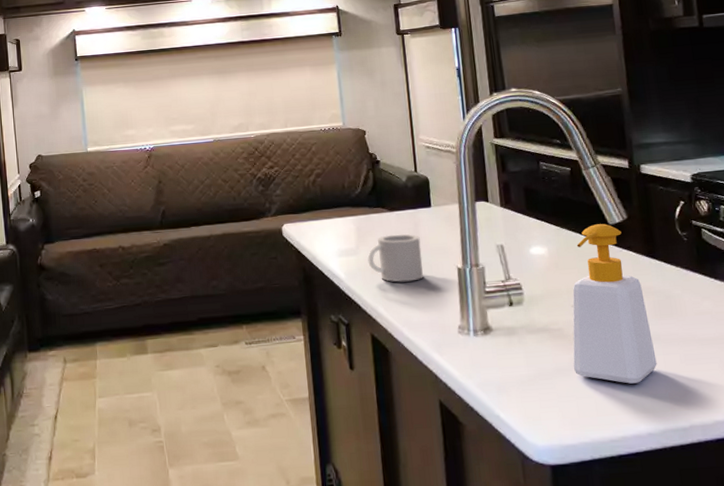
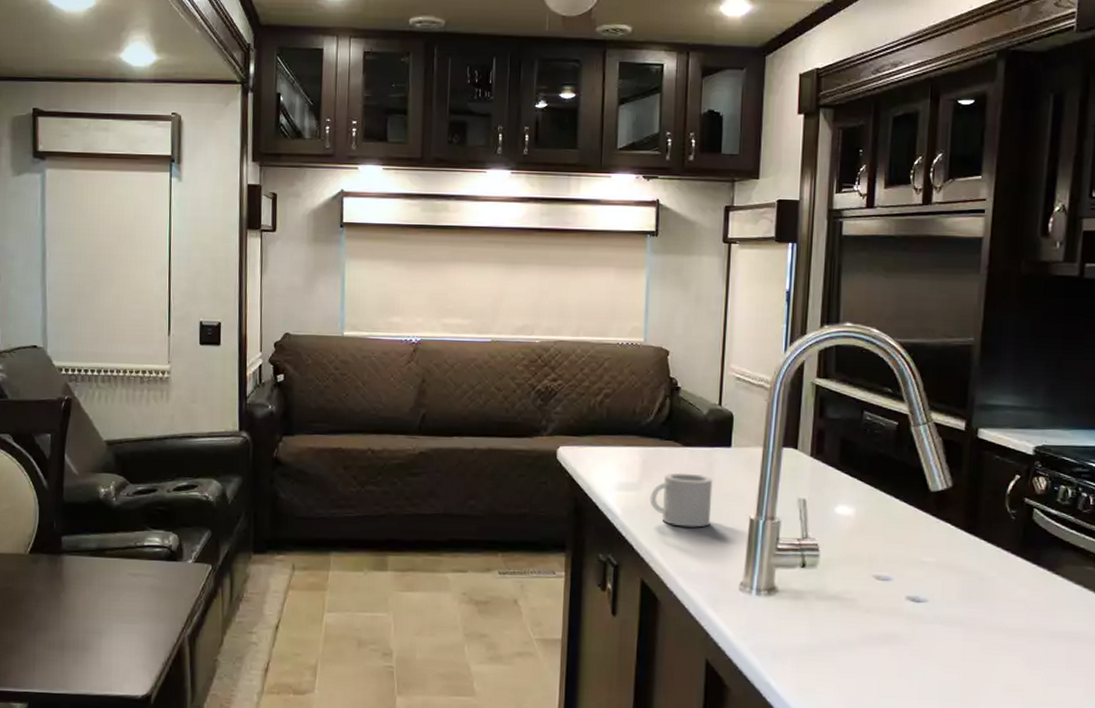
soap bottle: present [572,223,657,384] -> none [860,489,955,667]

